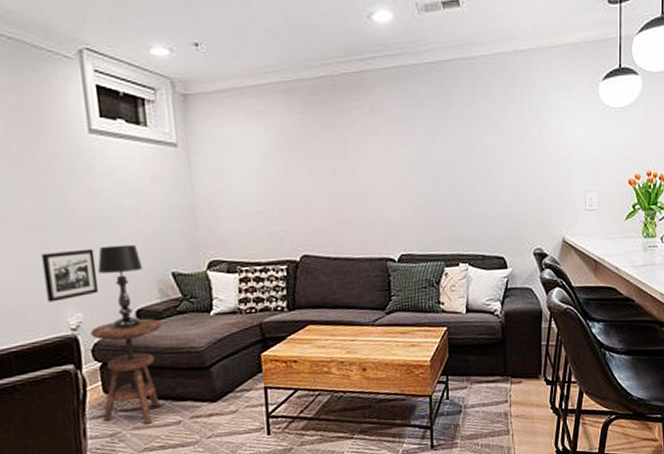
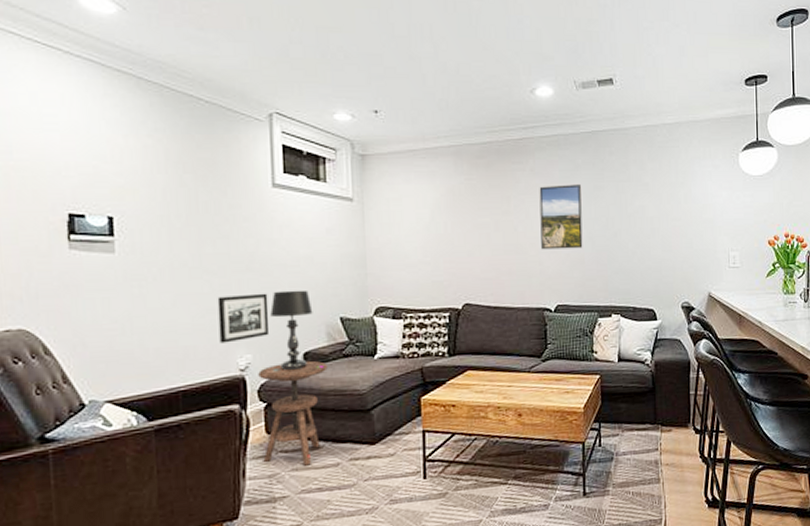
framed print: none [379,122,428,196] -> present [539,184,583,250]

